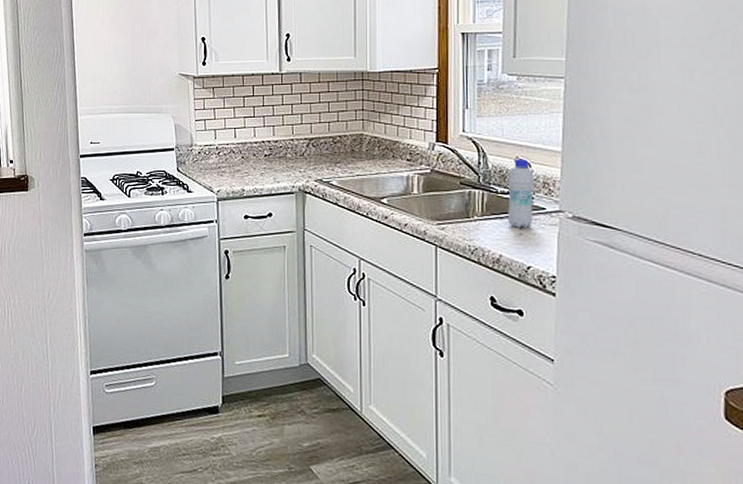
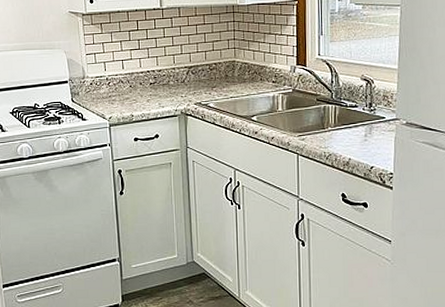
bottle: present [507,158,535,228] -> none [355,76,377,135]

